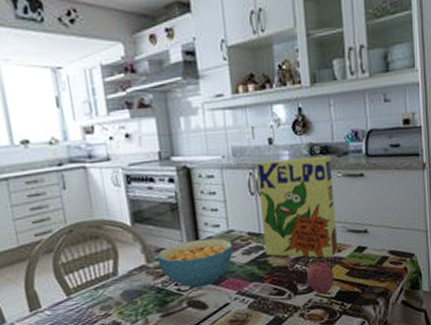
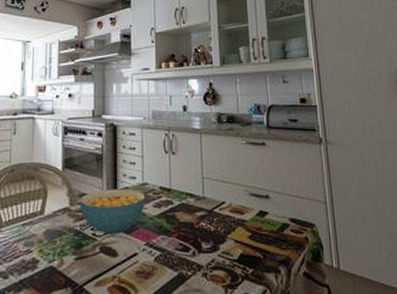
cereal box: present [256,155,337,258] -> none [172,124,240,219]
fruit: present [306,260,335,294] -> none [211,220,237,255]

